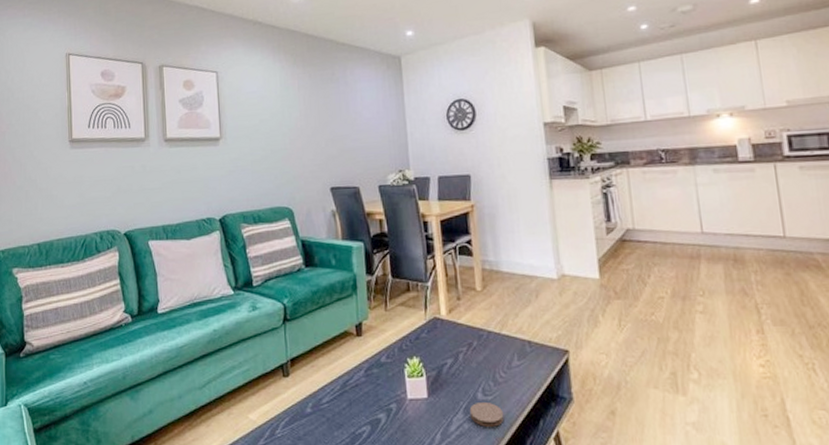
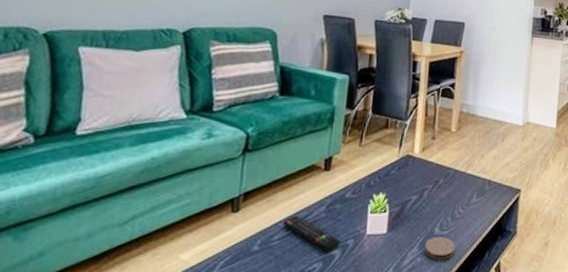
remote control: none [328,380,384,414] -> present [283,215,341,251]

